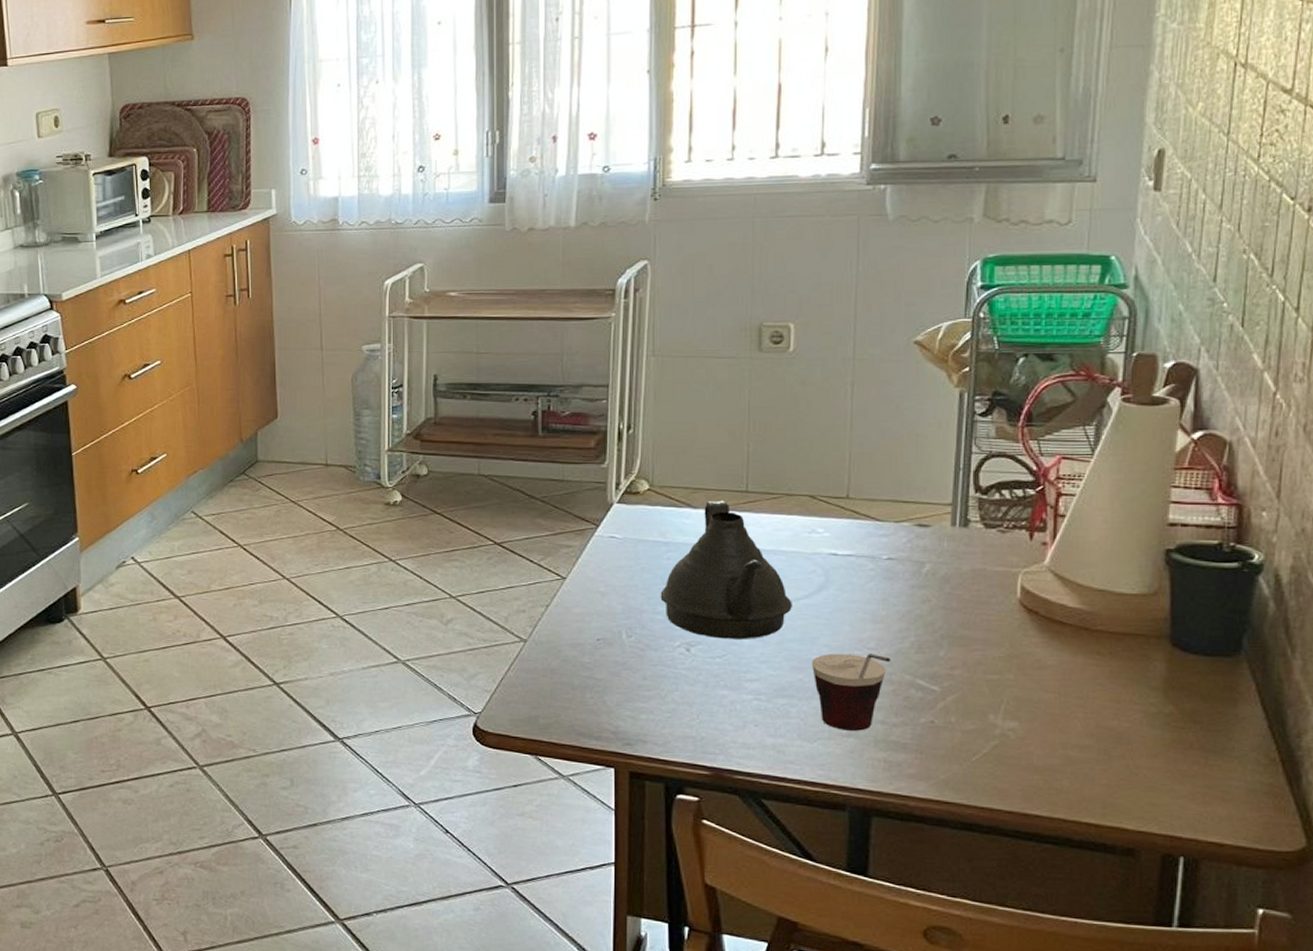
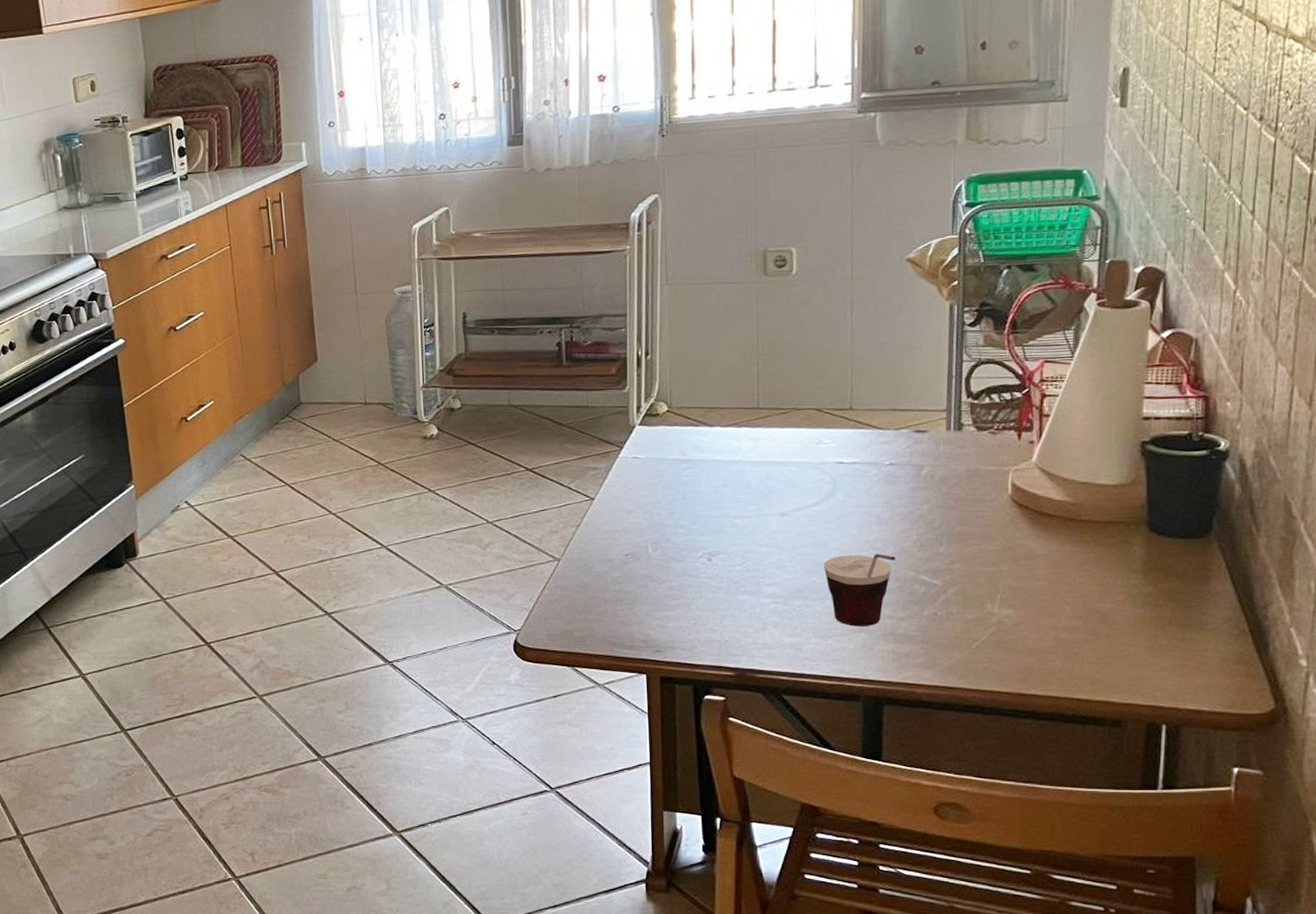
teapot: present [660,500,792,639] -> none [682,417,804,548]

